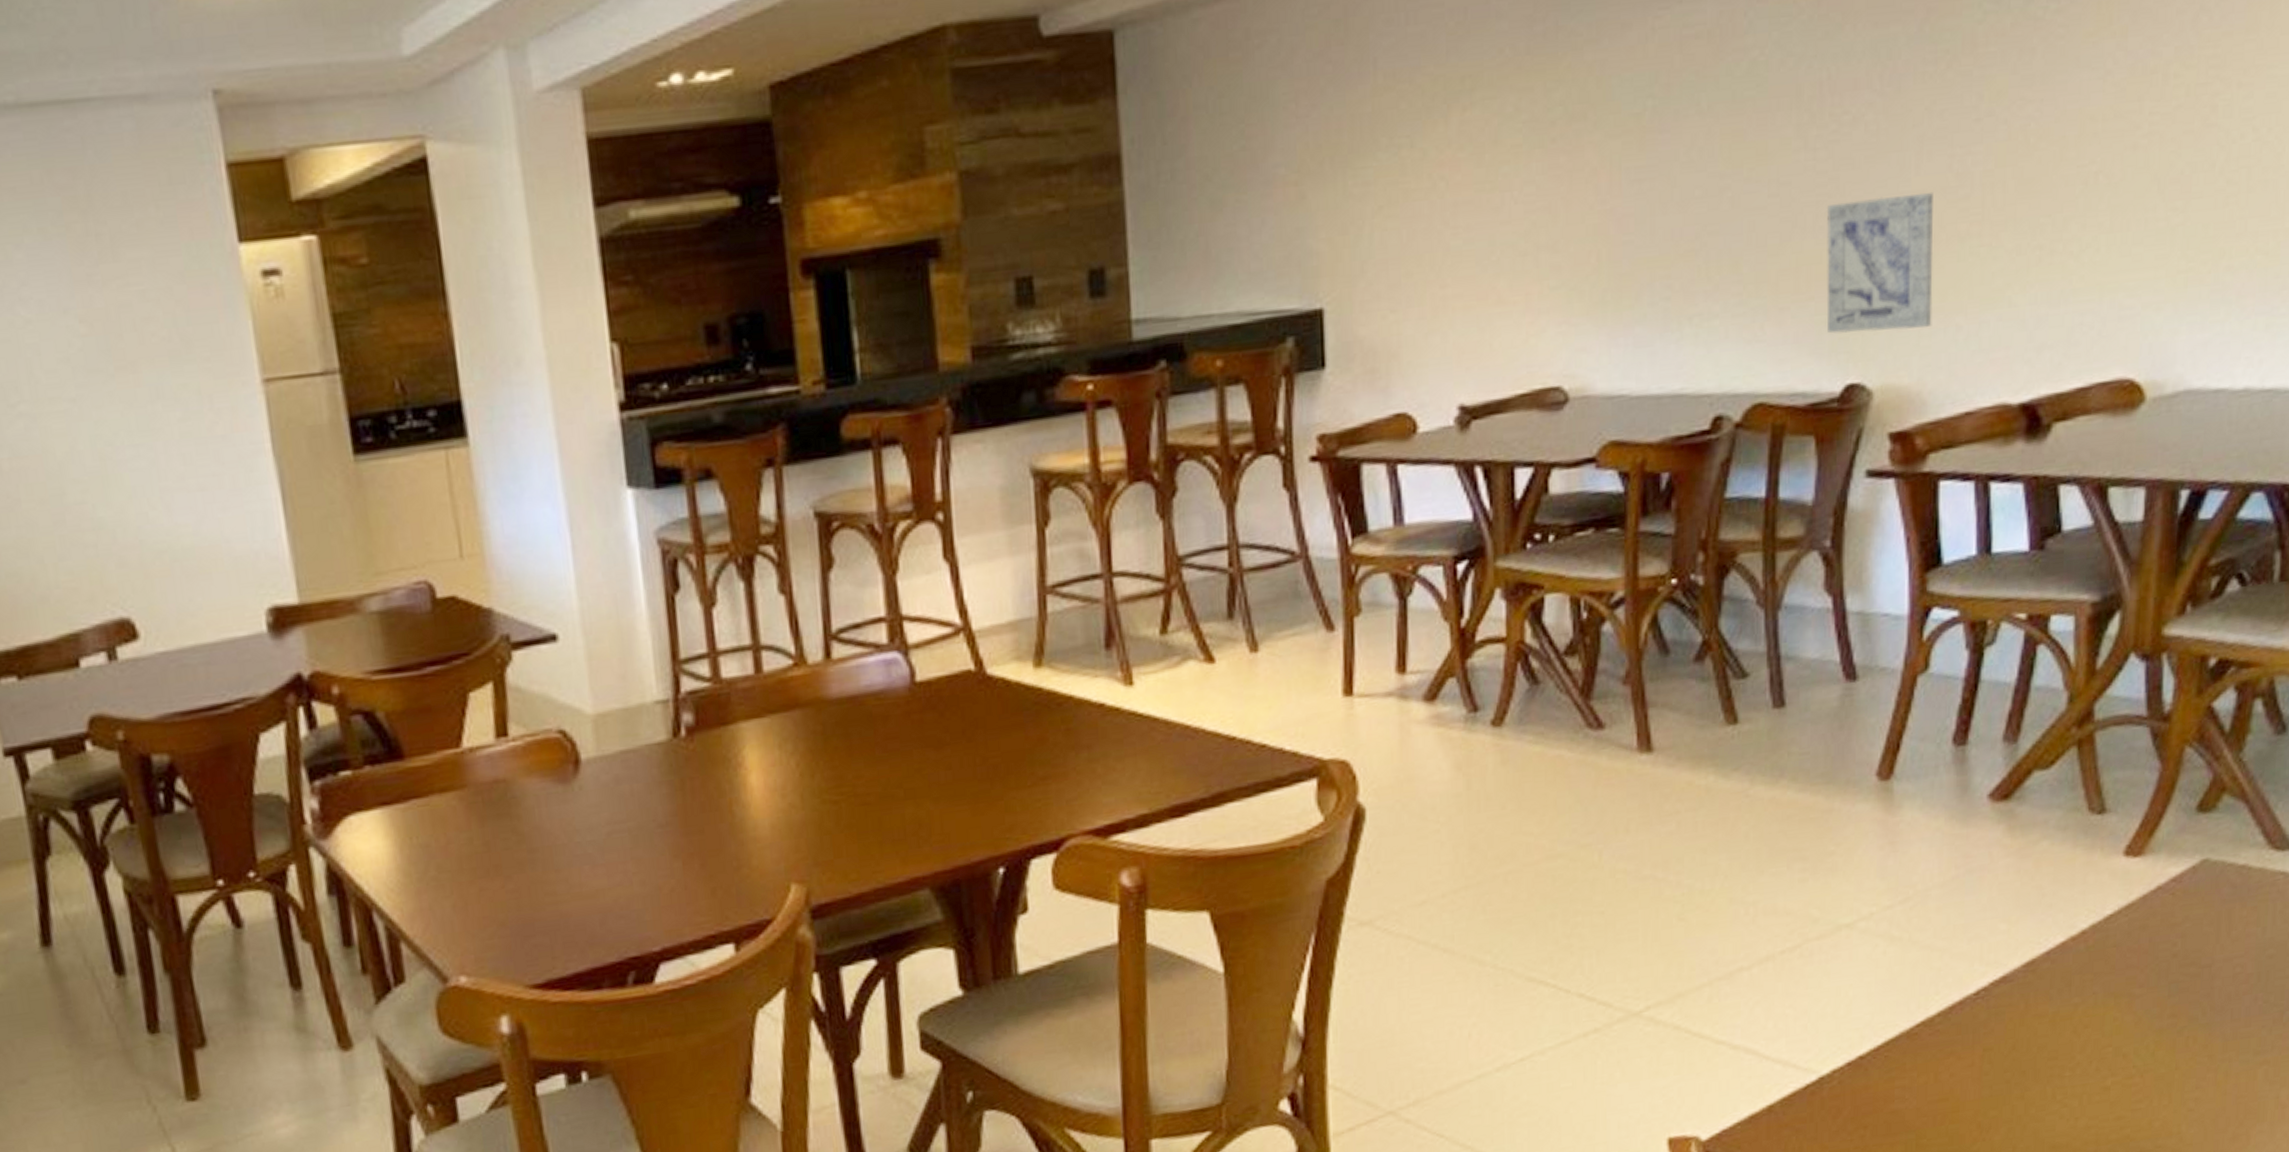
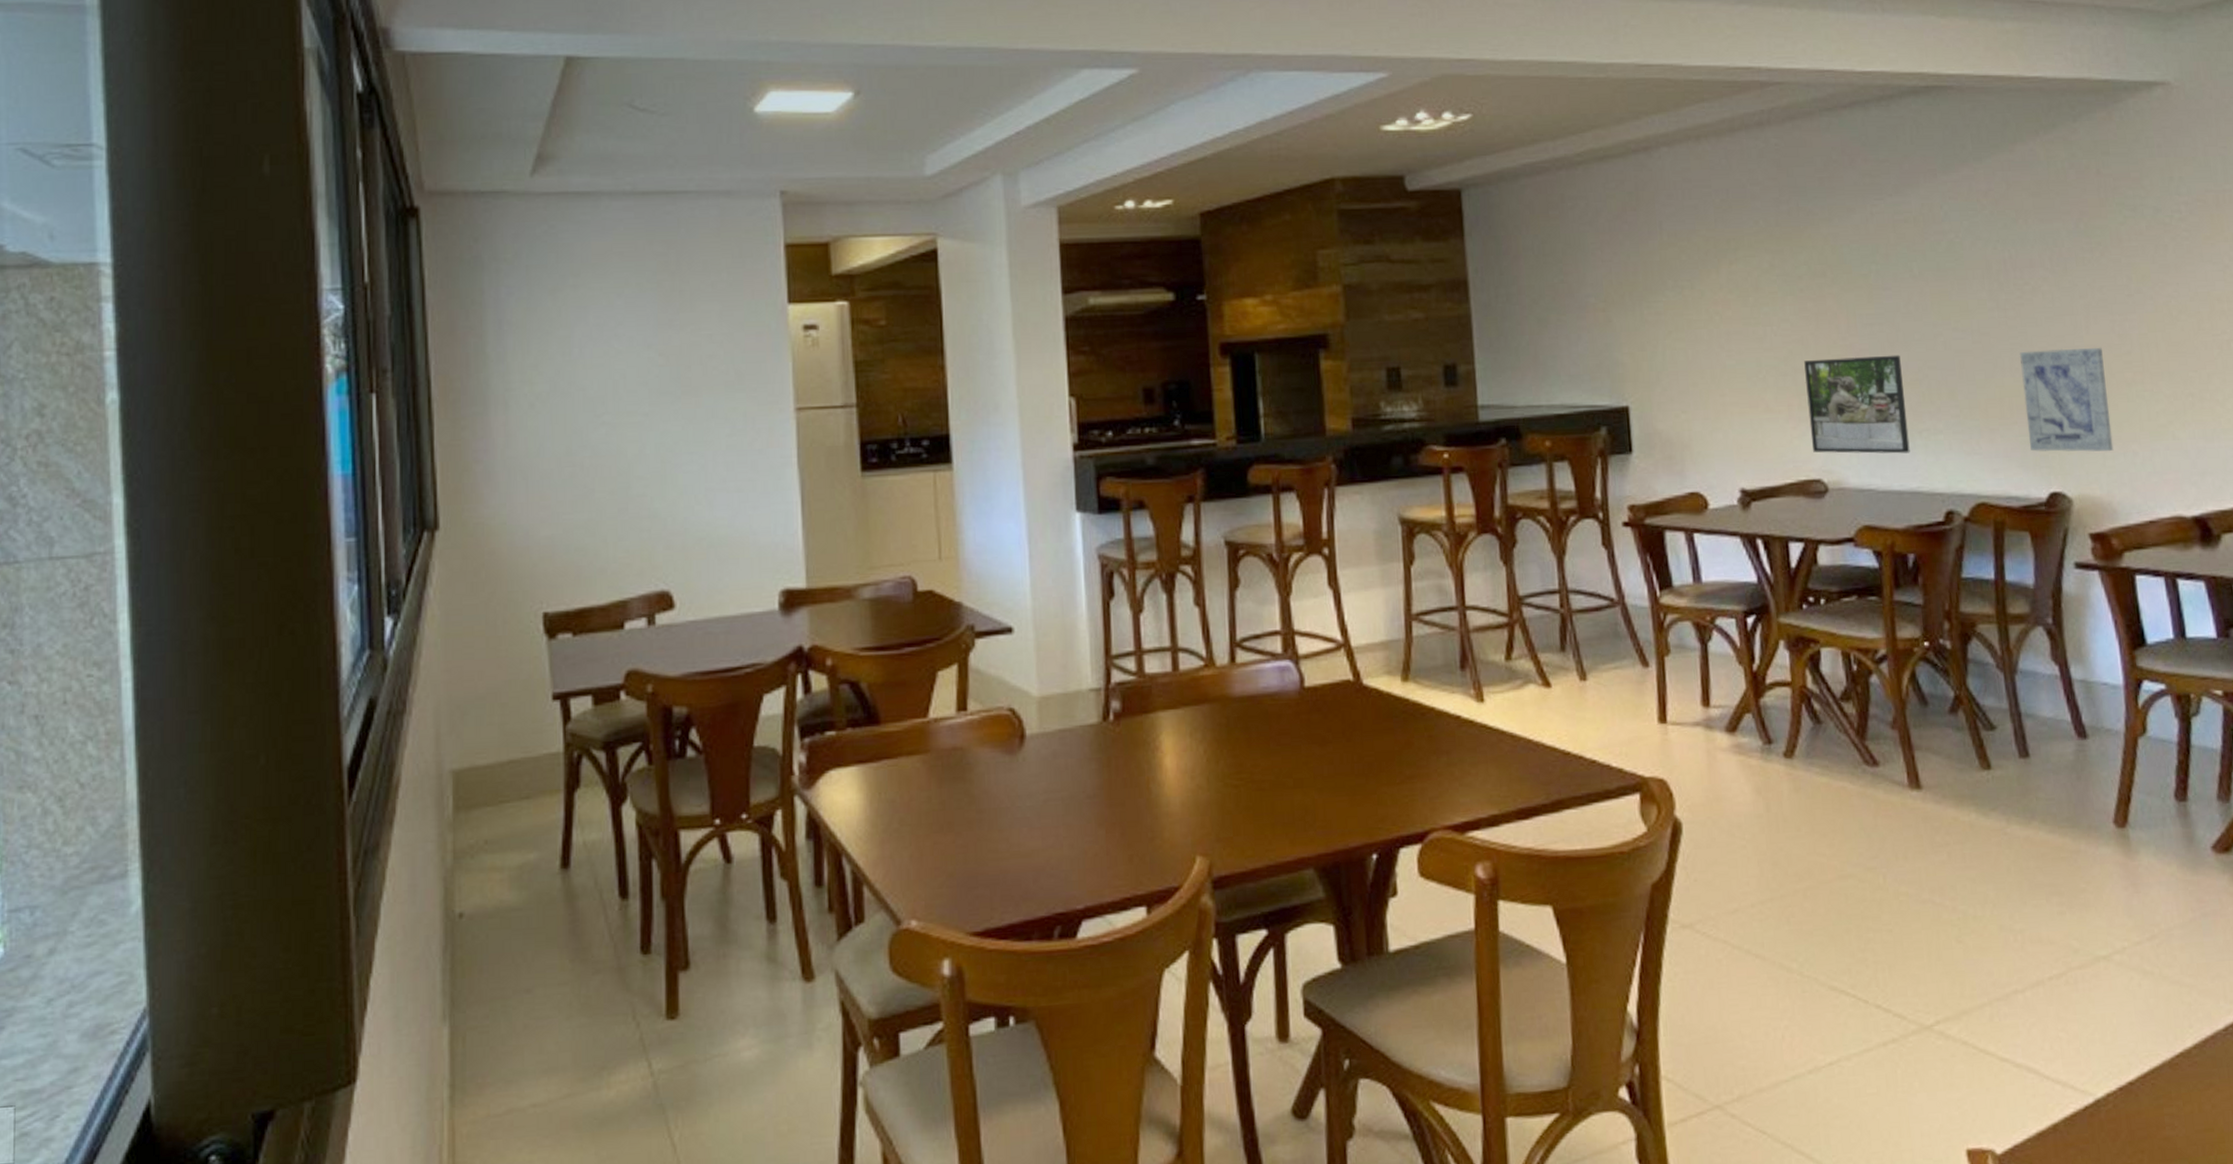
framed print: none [1549,218,1676,353] -> present [1804,355,1910,454]

